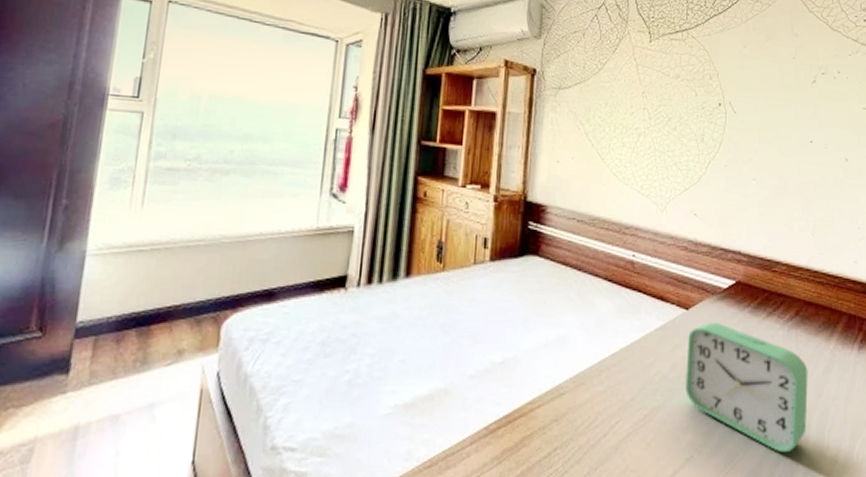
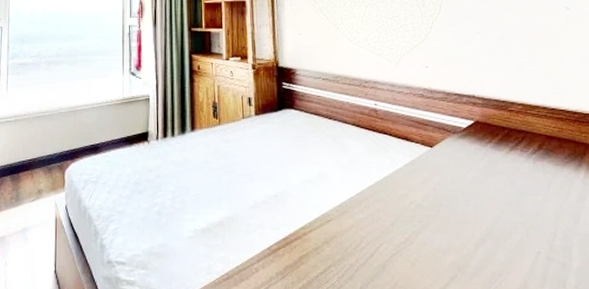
alarm clock: present [685,321,808,453] -> none [436,157,569,275]

